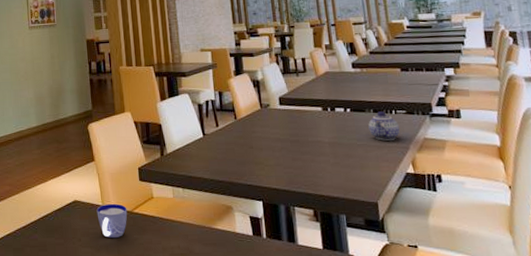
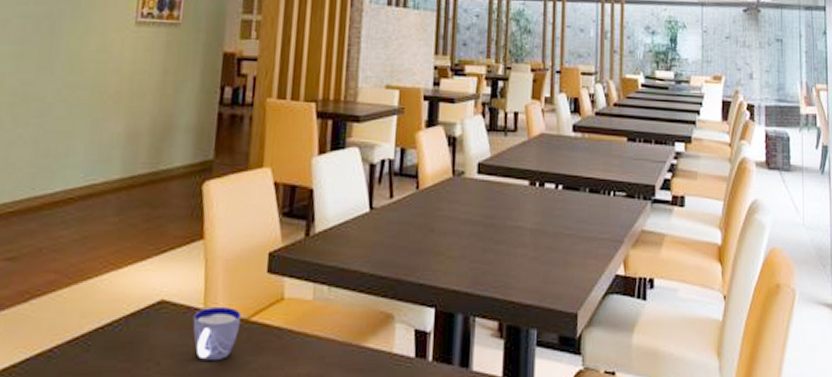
teapot: present [368,111,400,141] -> none [580,192,616,231]

